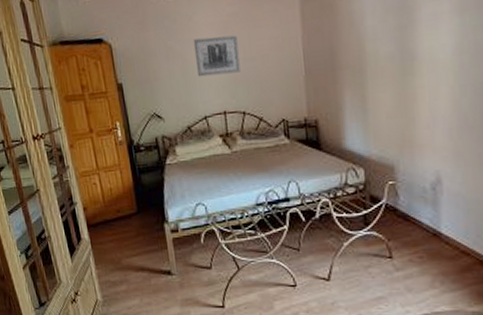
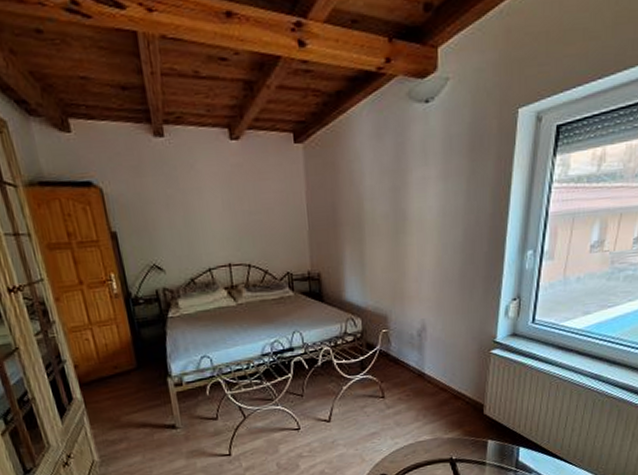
wall art: present [193,35,240,78] -> none [195,186,245,228]

